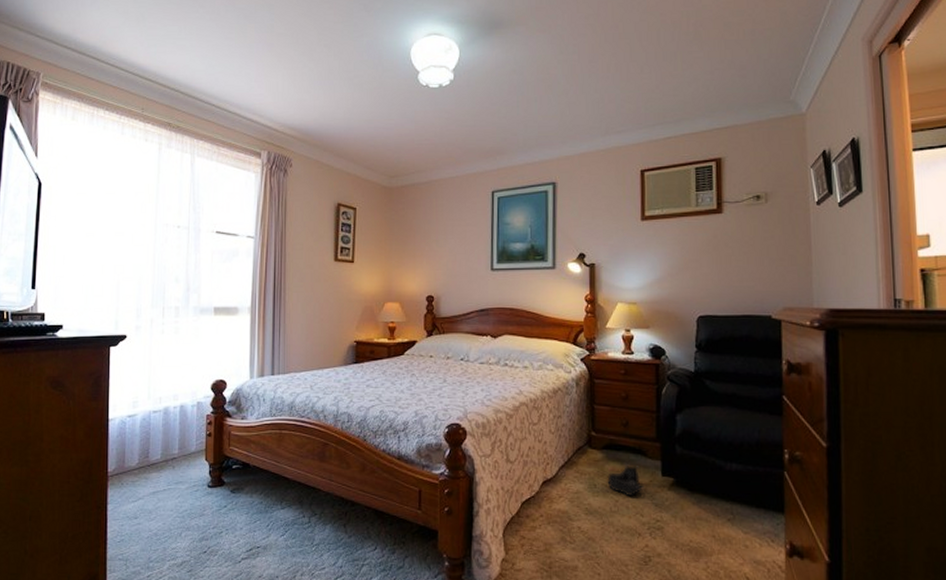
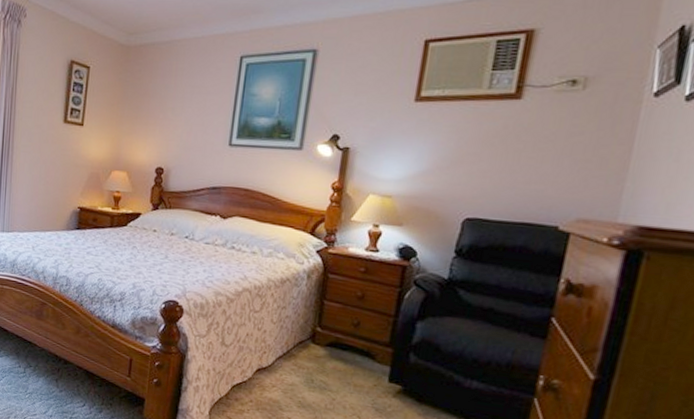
boots: present [607,464,645,496] -> none [326,365,368,397]

